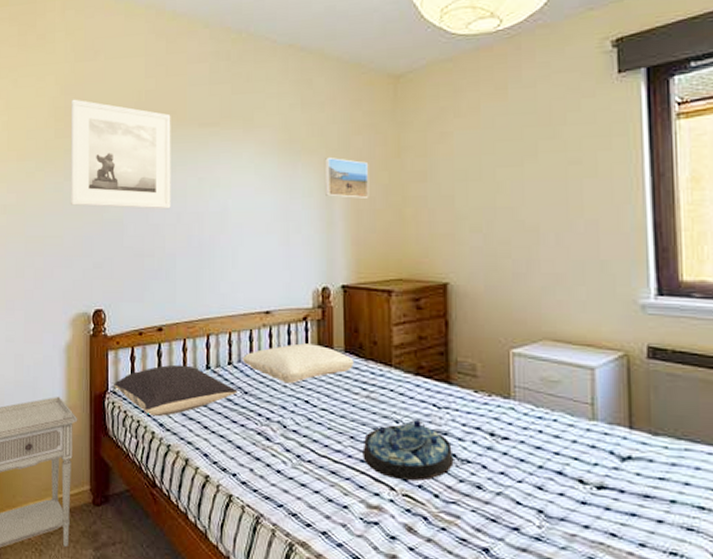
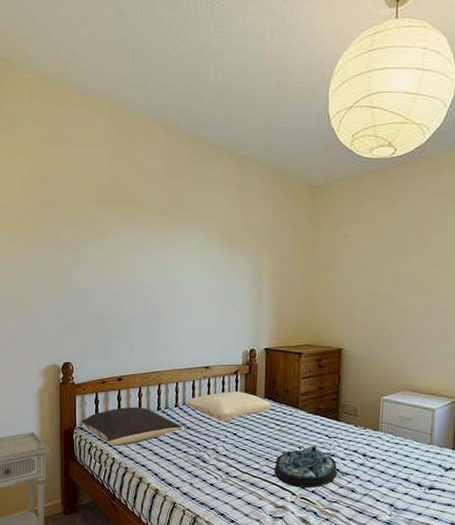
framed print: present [70,99,171,209] -> none [39,180,131,282]
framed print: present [324,156,369,198] -> none [255,247,290,282]

